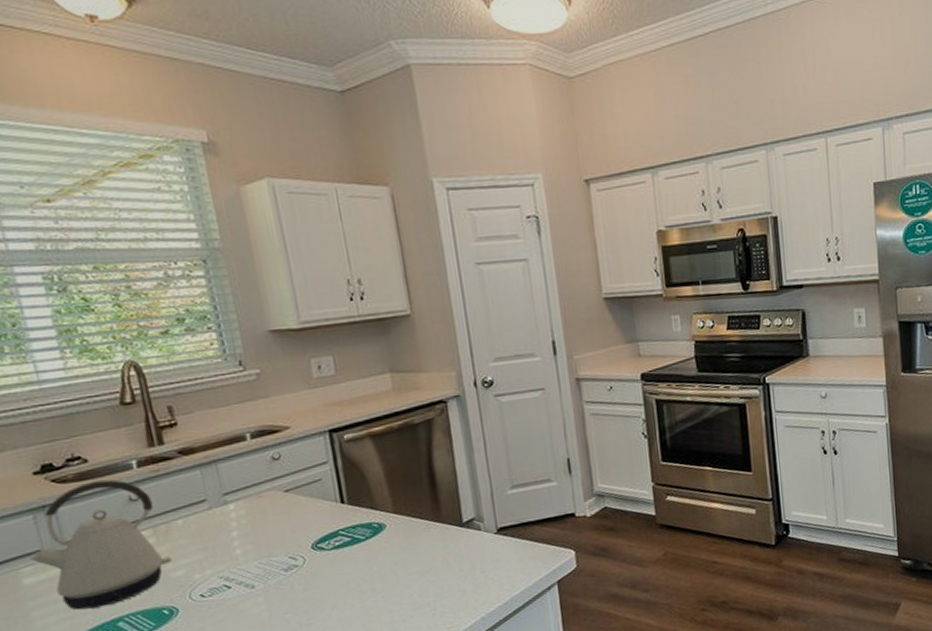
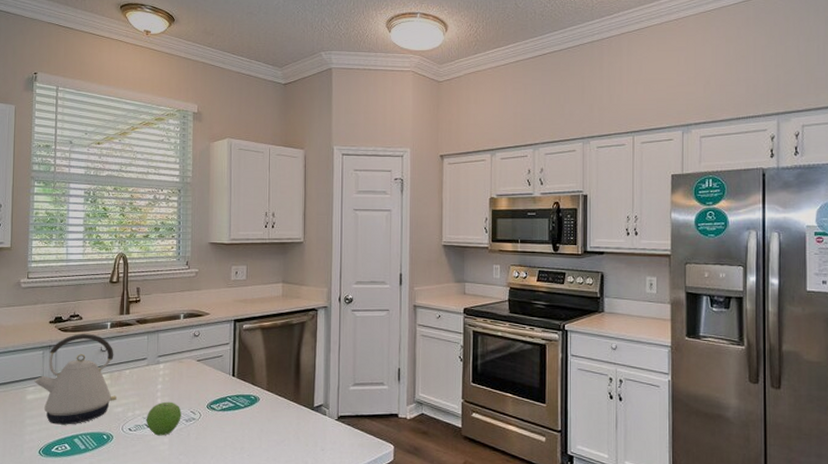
fruit: none [223,549,277,597] -> present [146,401,181,436]

